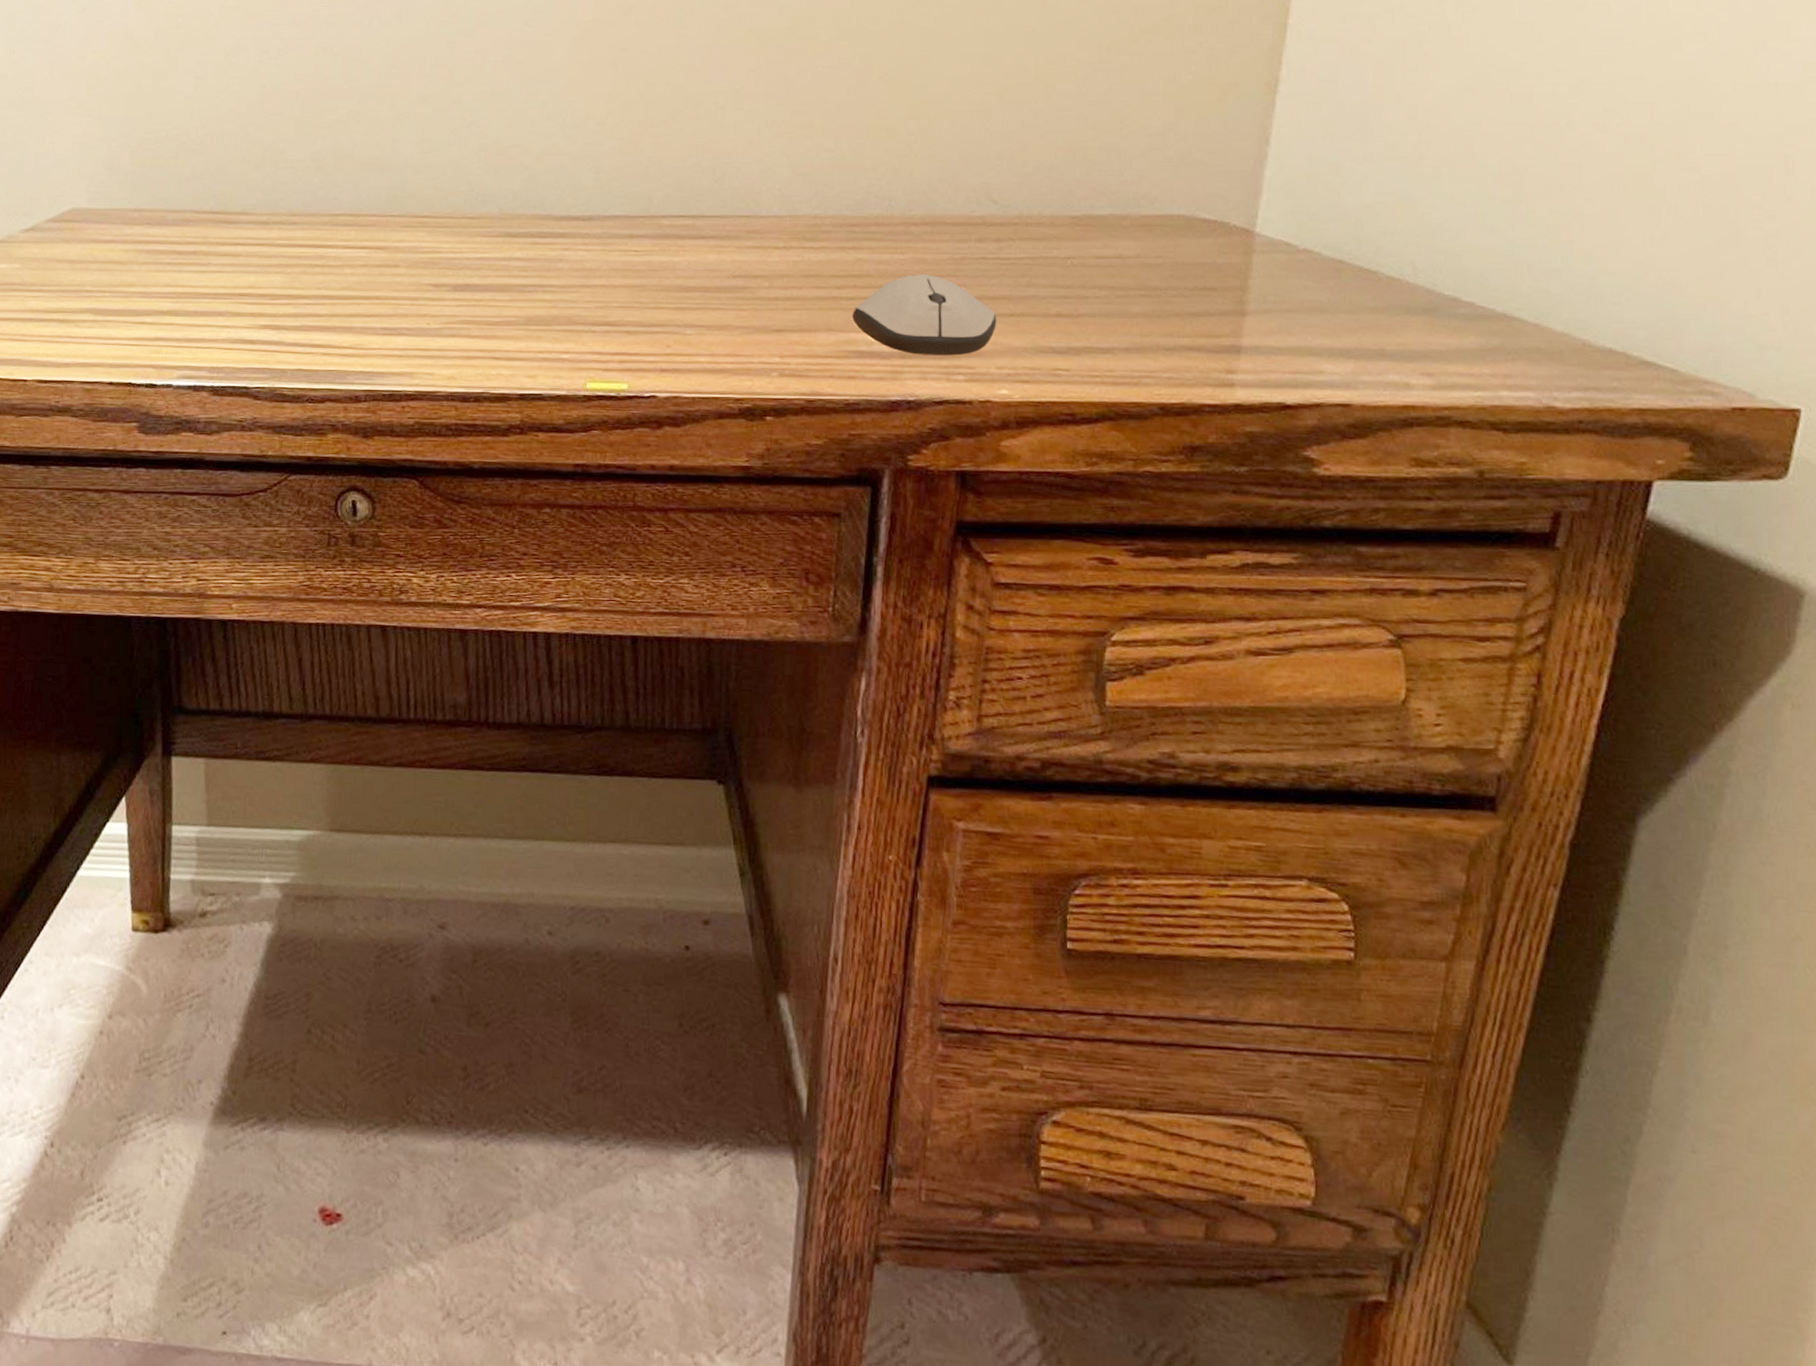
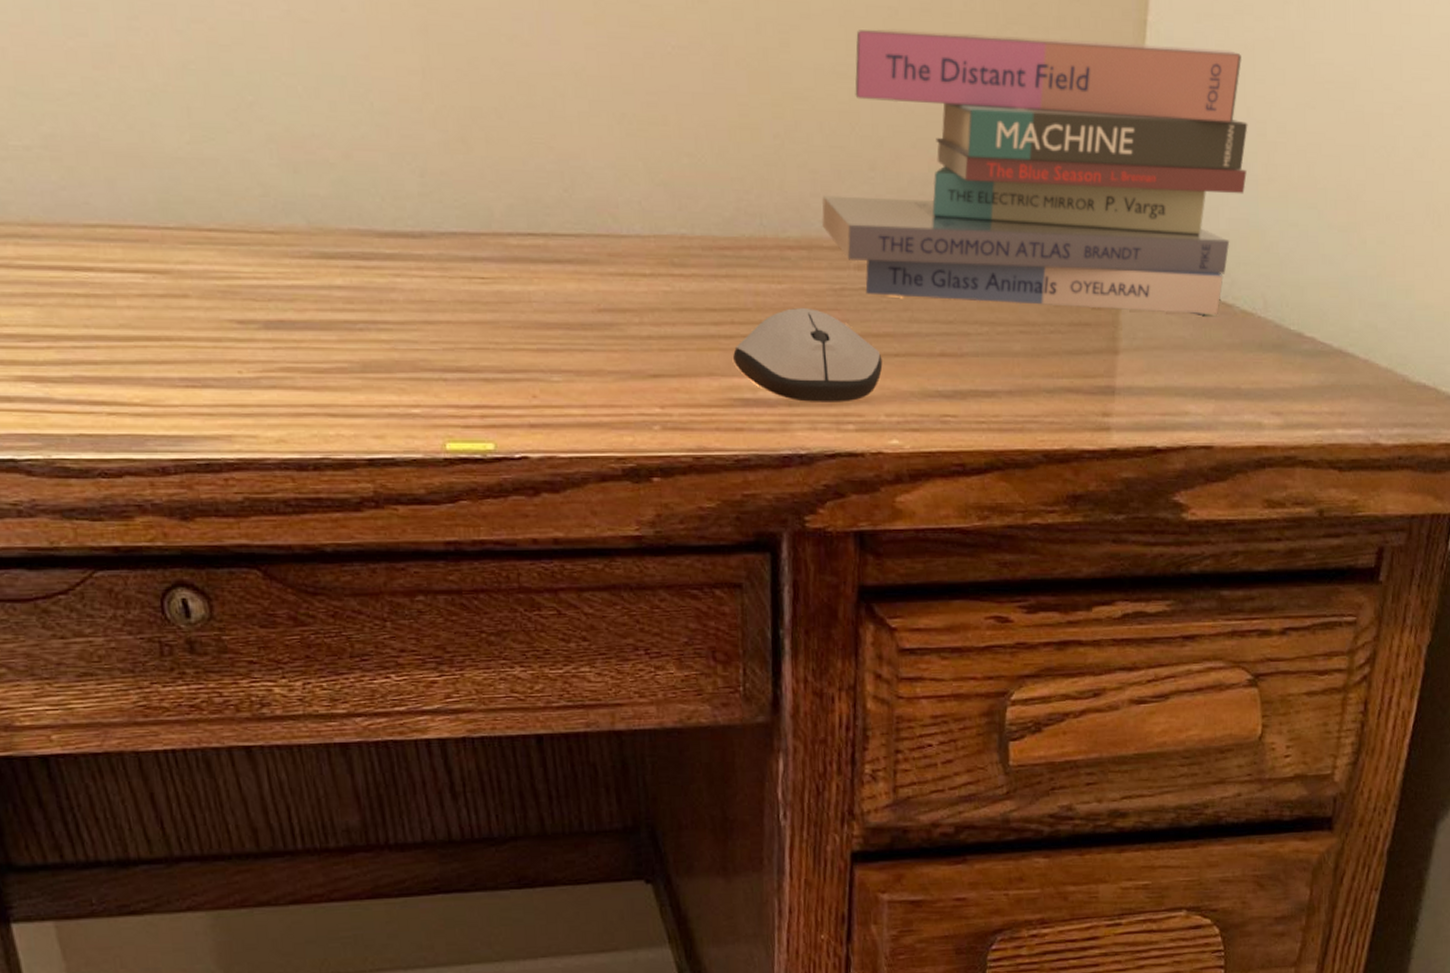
books: none [947,42,1397,281] -> present [822,28,1248,315]

